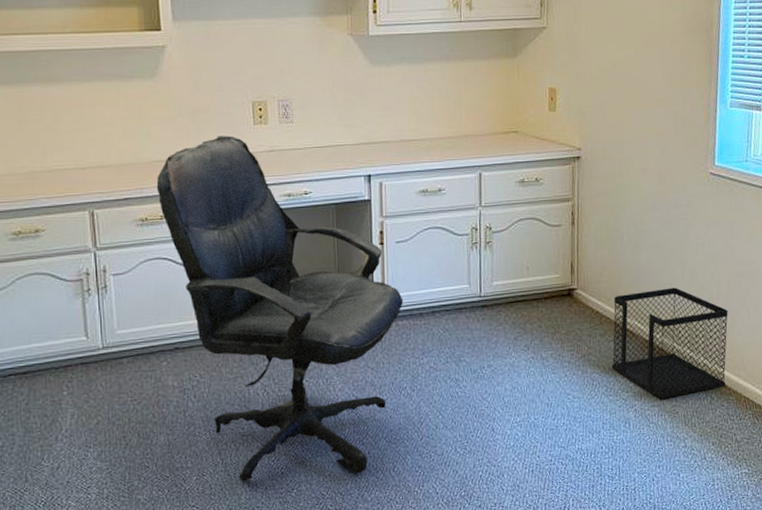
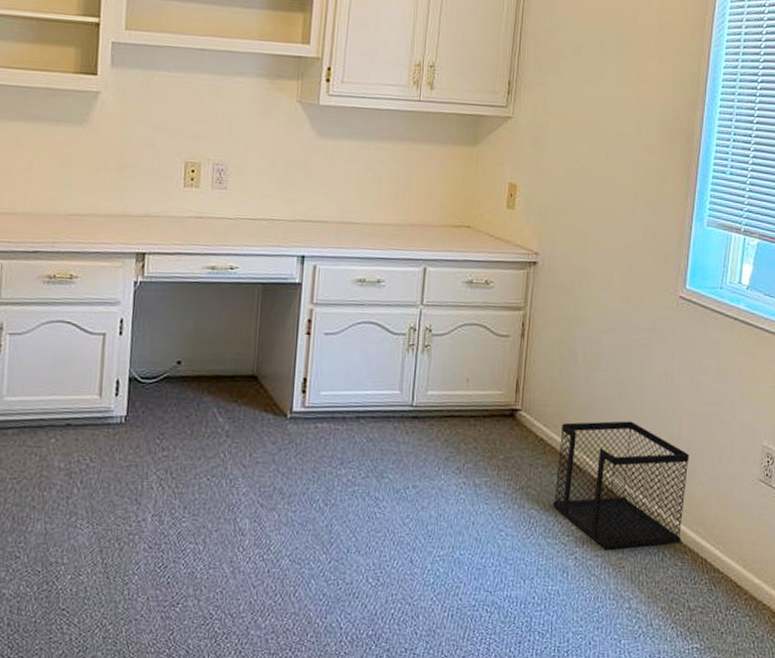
office chair: present [156,136,404,482] -> none [70,195,326,595]

